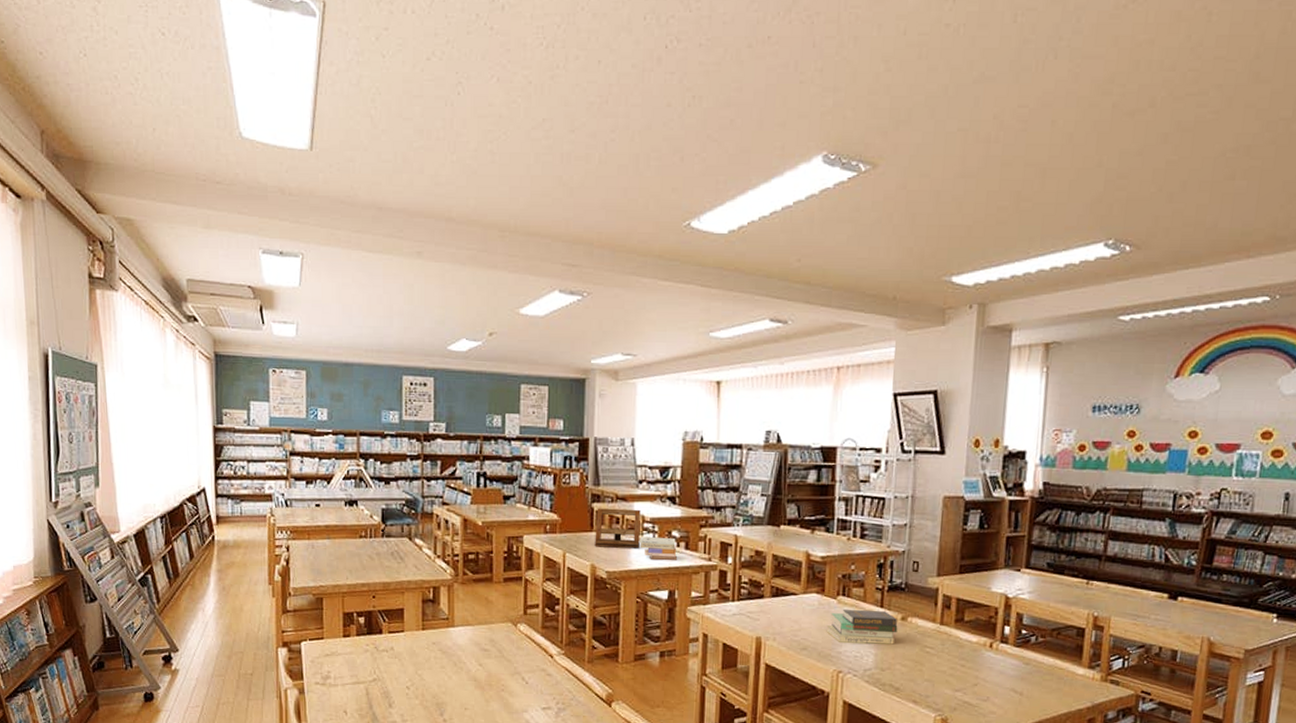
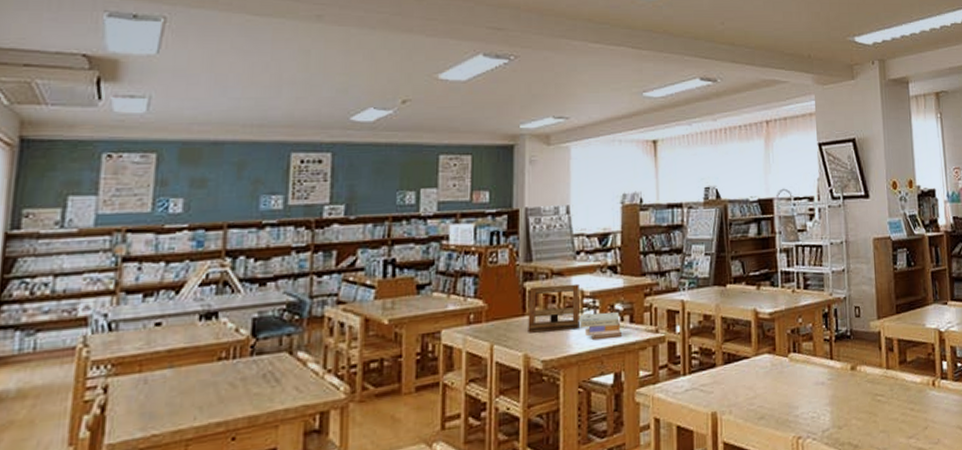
books: present [826,610,898,645] -> none [781,363,849,404]

